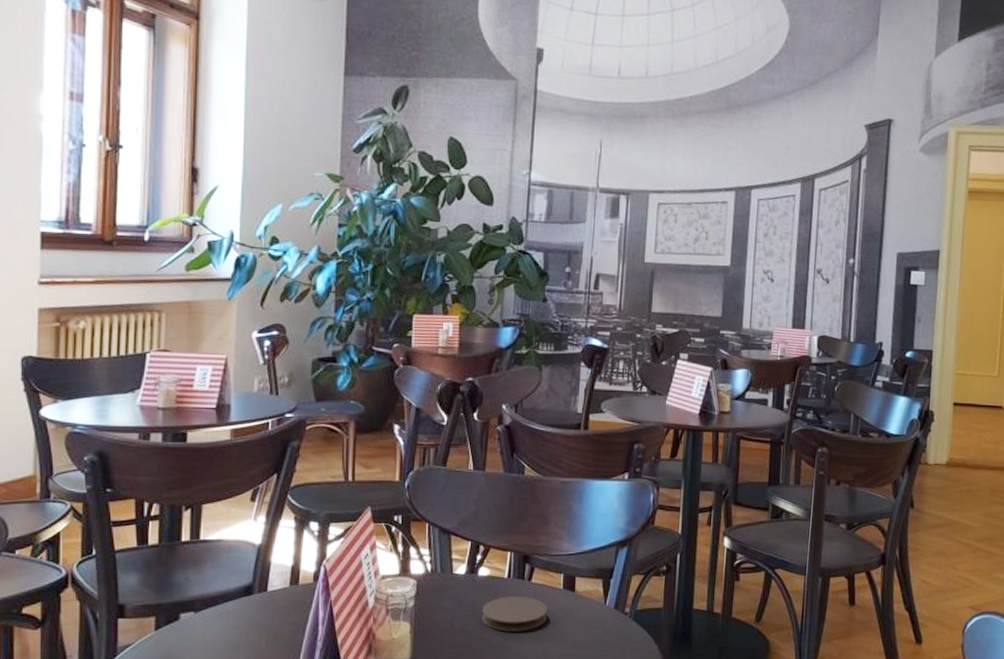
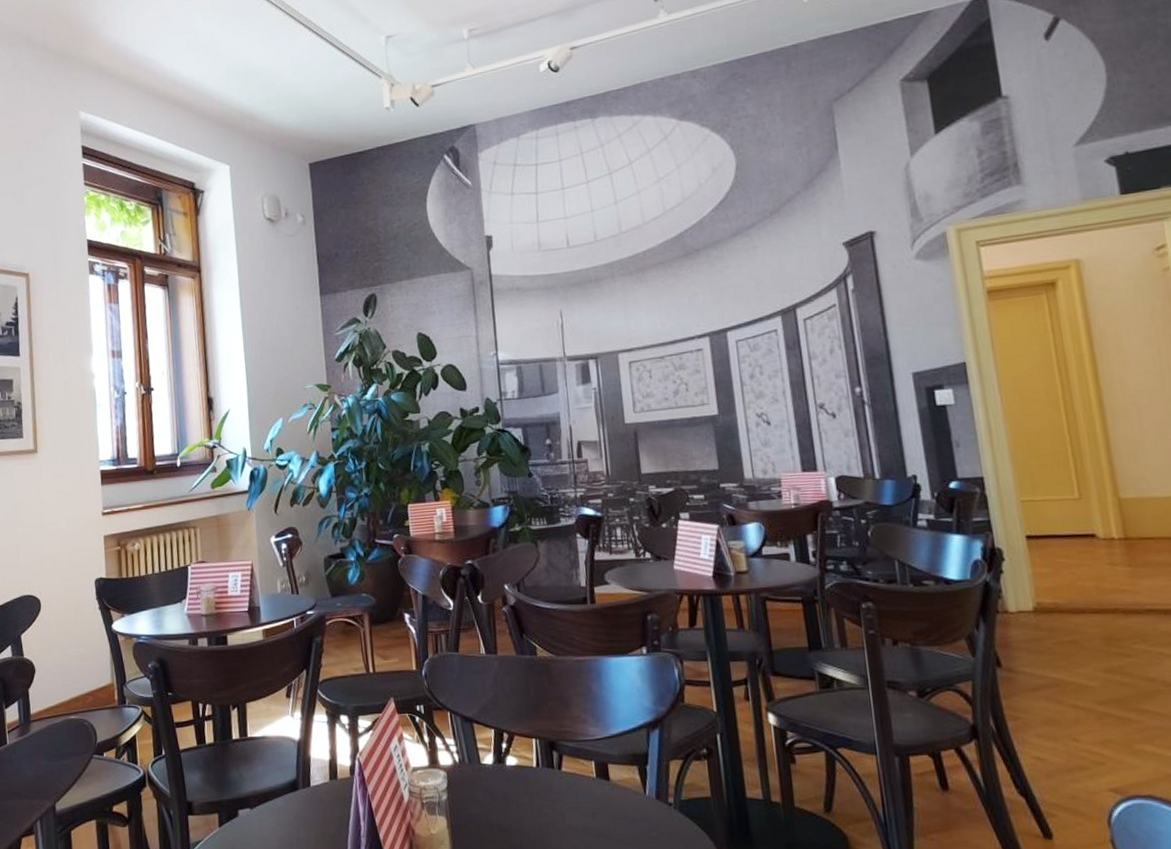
coaster: present [482,595,547,632] -> none [515,786,585,826]

